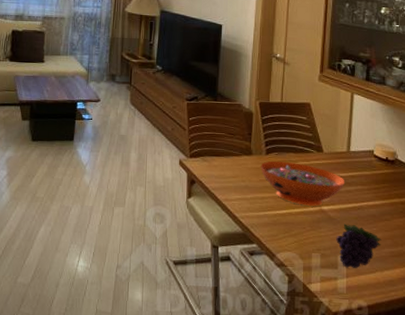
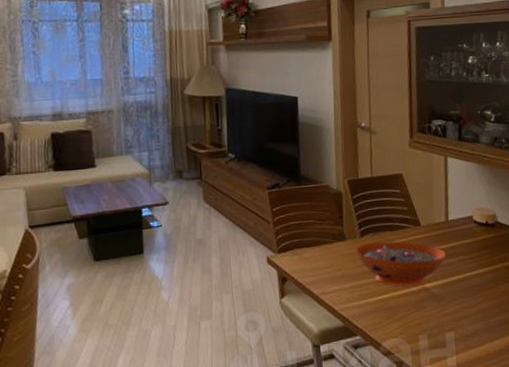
fruit: present [336,223,381,268] -> none [442,298,488,345]

